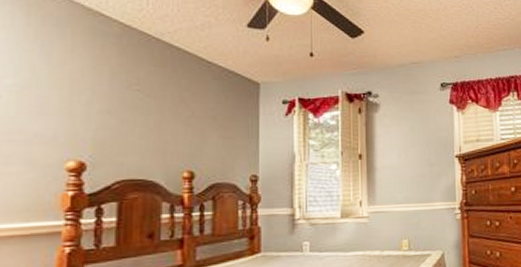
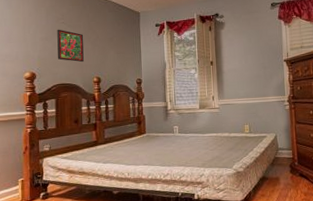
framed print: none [126,99,171,149] -> present [57,29,84,63]

